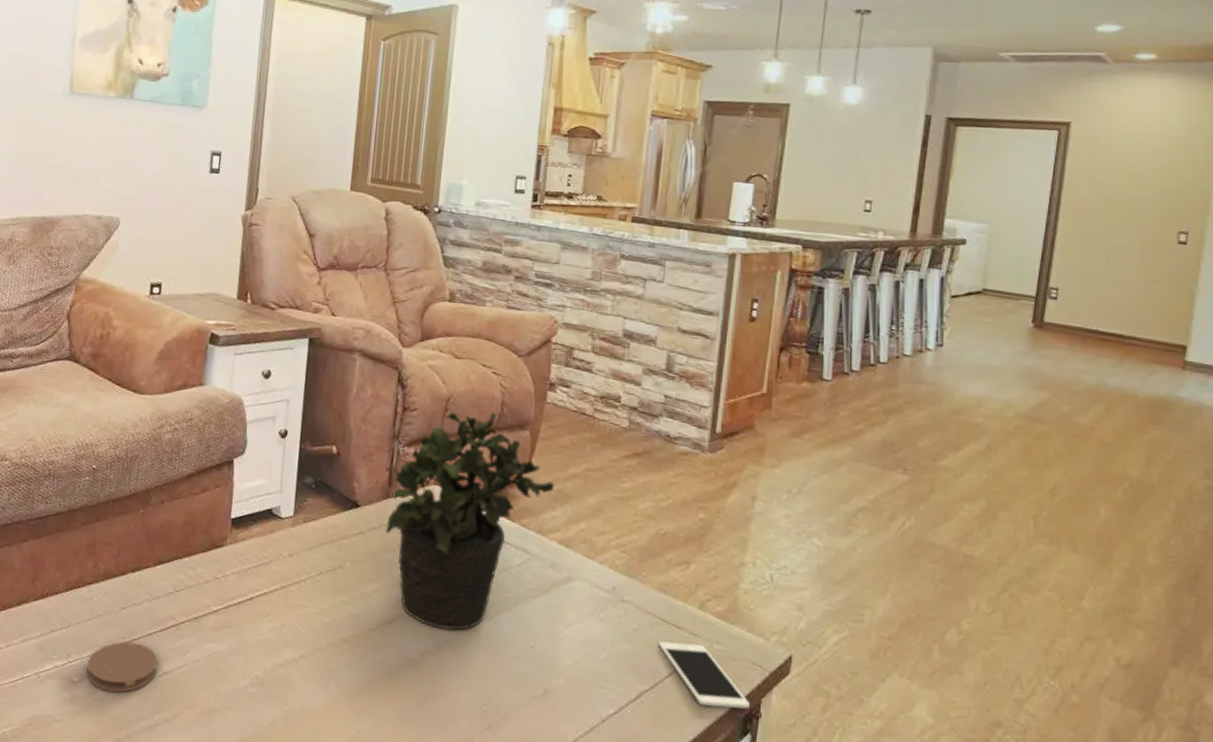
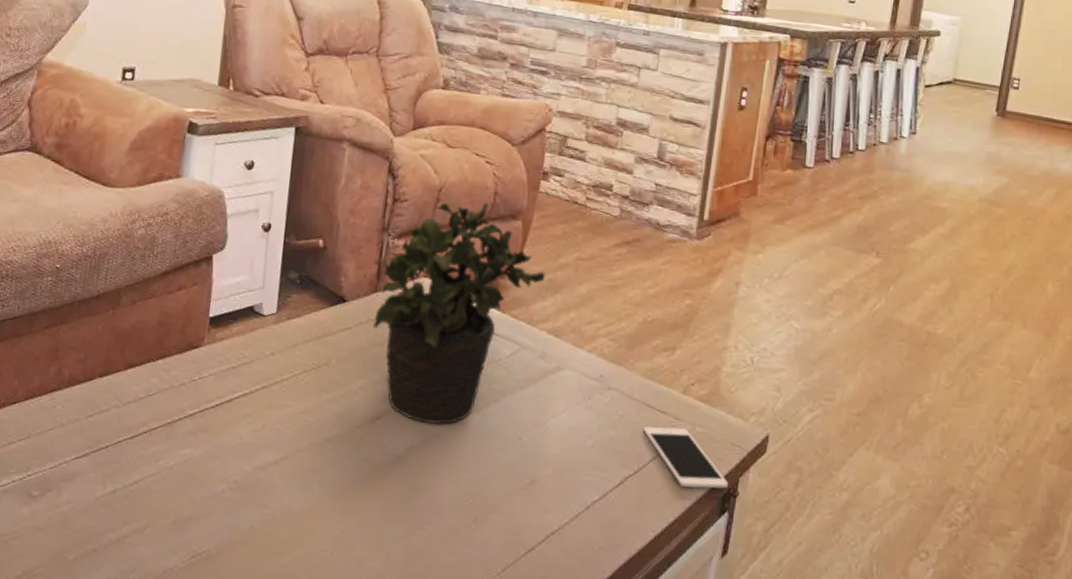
coaster: present [86,641,158,693] -> none [48,450,128,505]

